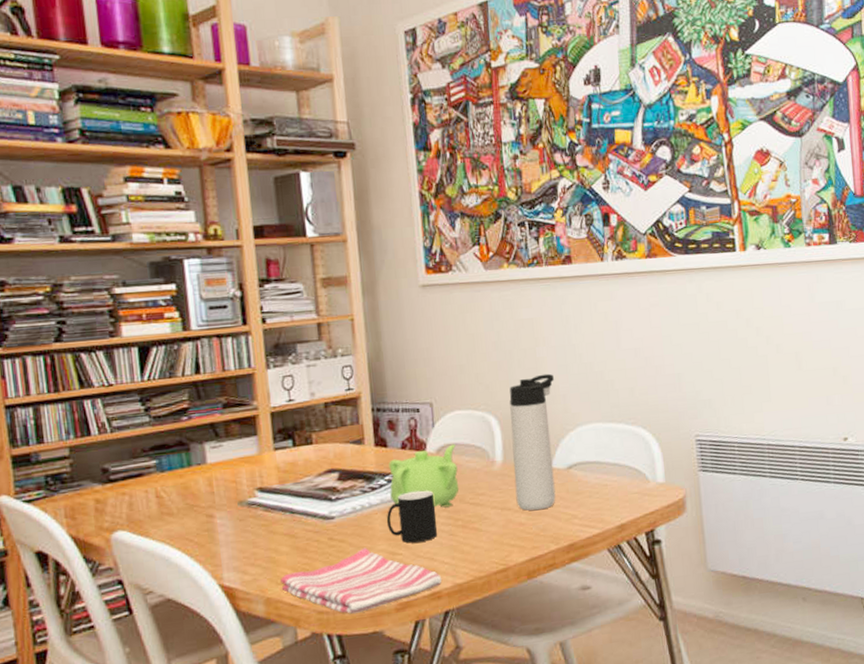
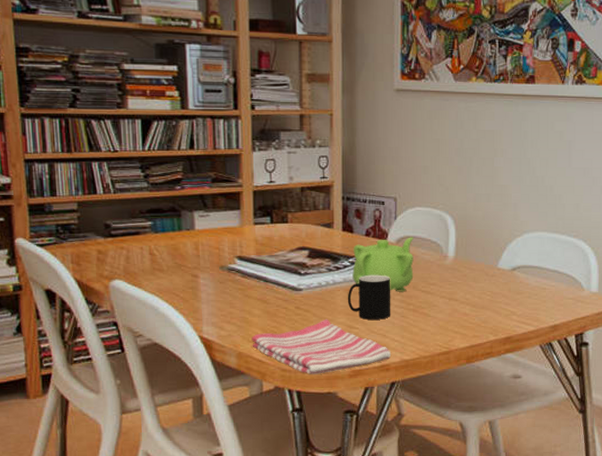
thermos bottle: present [509,373,556,511] -> none [463,182,507,304]

